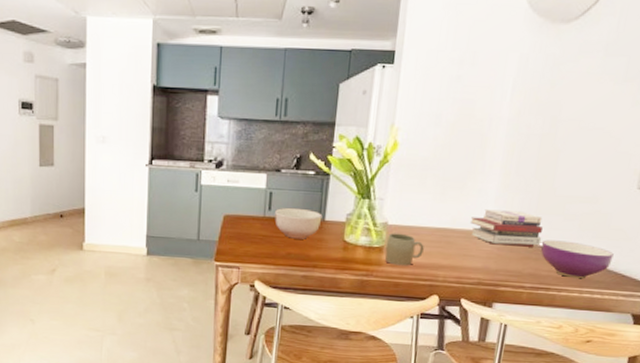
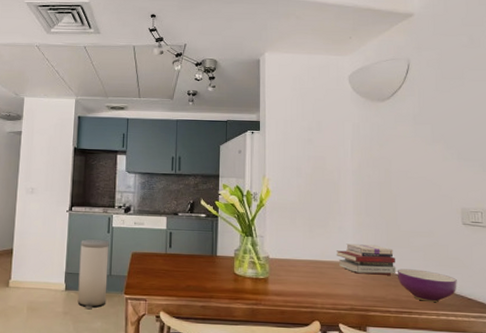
pedal bin: none [161,198,197,275] -> present [77,238,109,309]
bowl: present [275,207,323,239] -> none [175,245,215,273]
mug: present [384,233,424,267] -> none [269,265,301,296]

